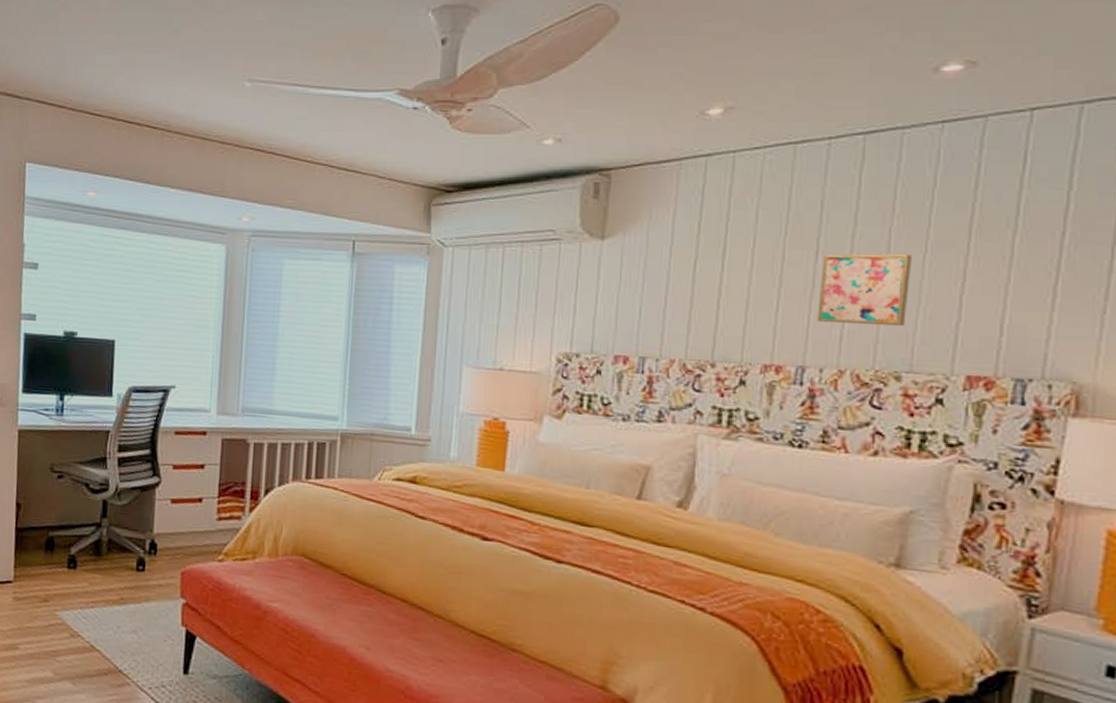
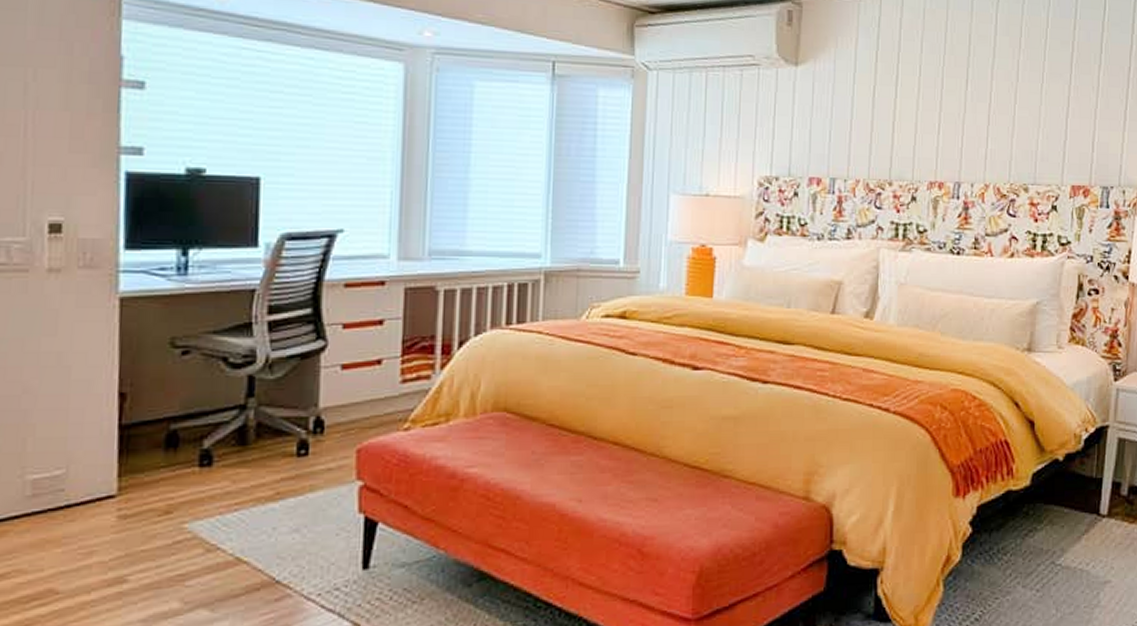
wall art: present [817,254,913,327] -> none [968,83,1034,146]

